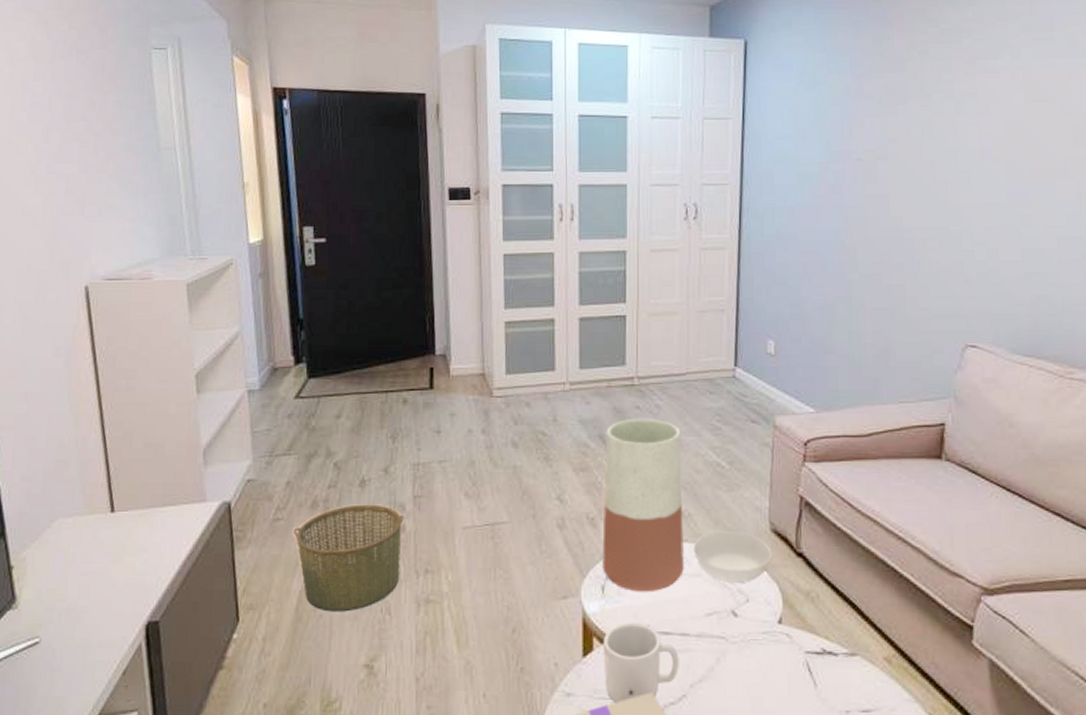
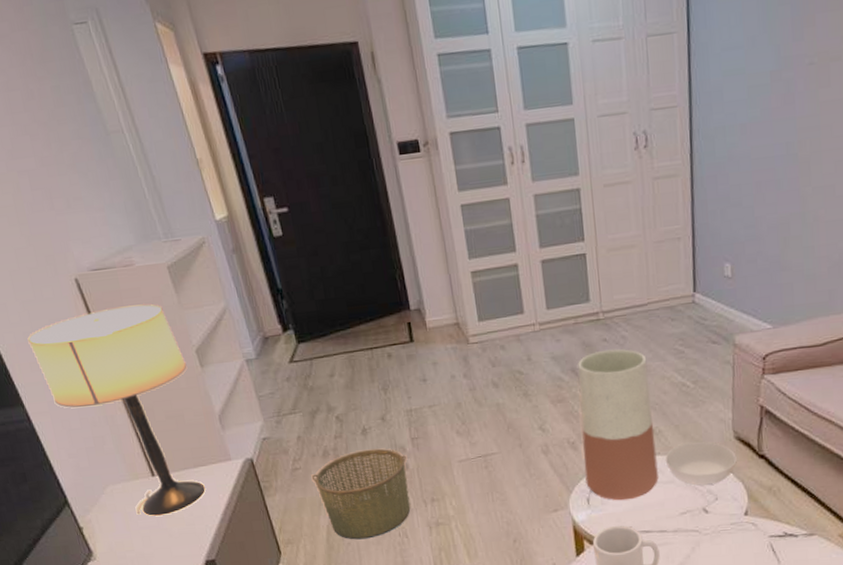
table lamp: none [15,320,182,560] -> present [27,304,205,516]

